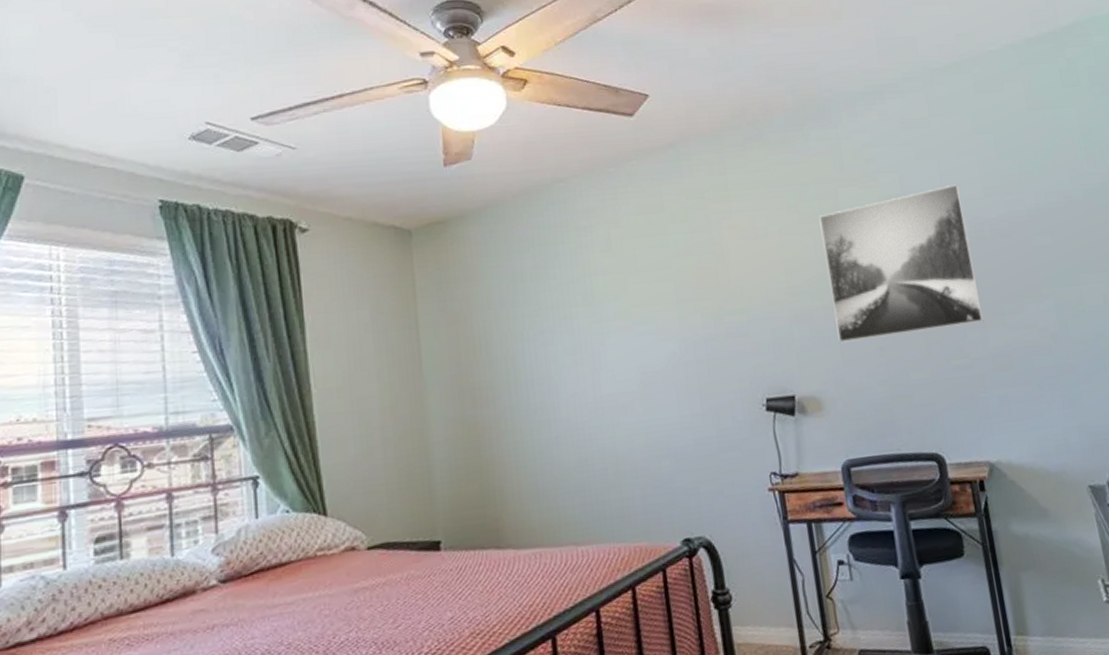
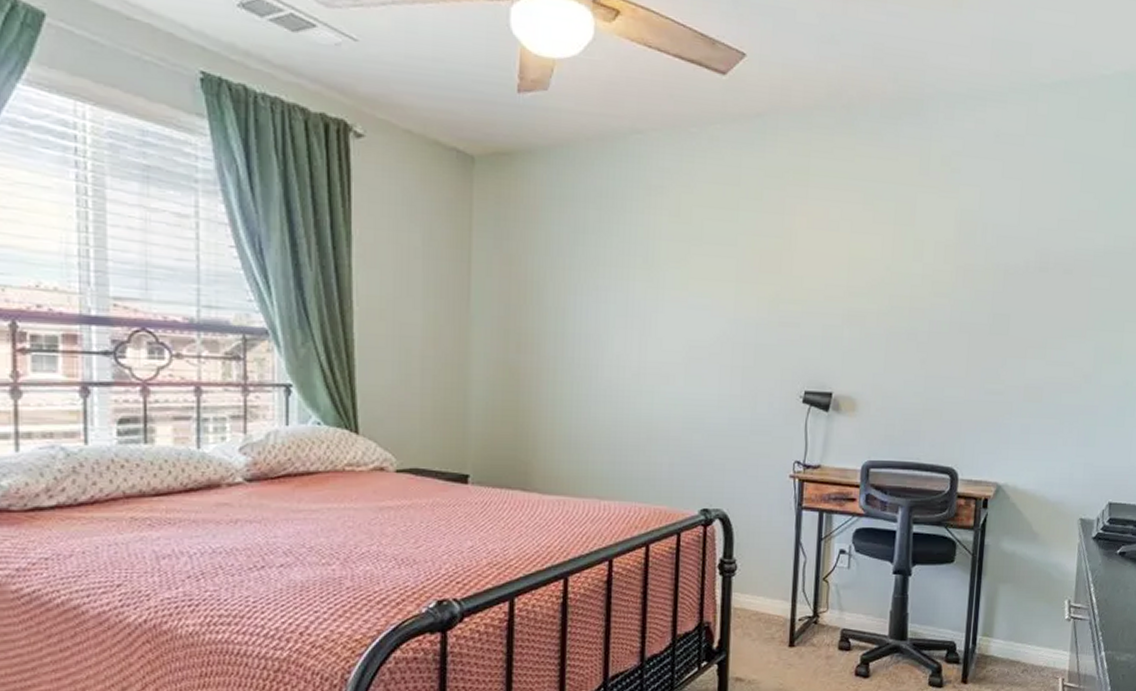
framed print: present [819,184,984,343] -> none [885,210,1036,353]

